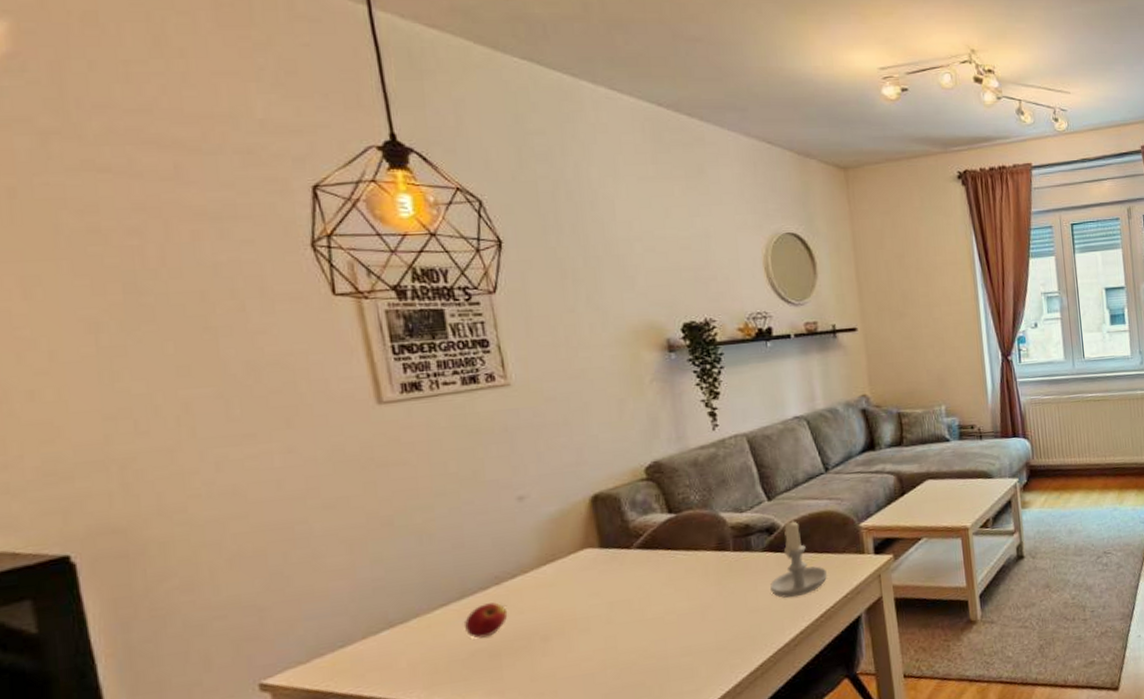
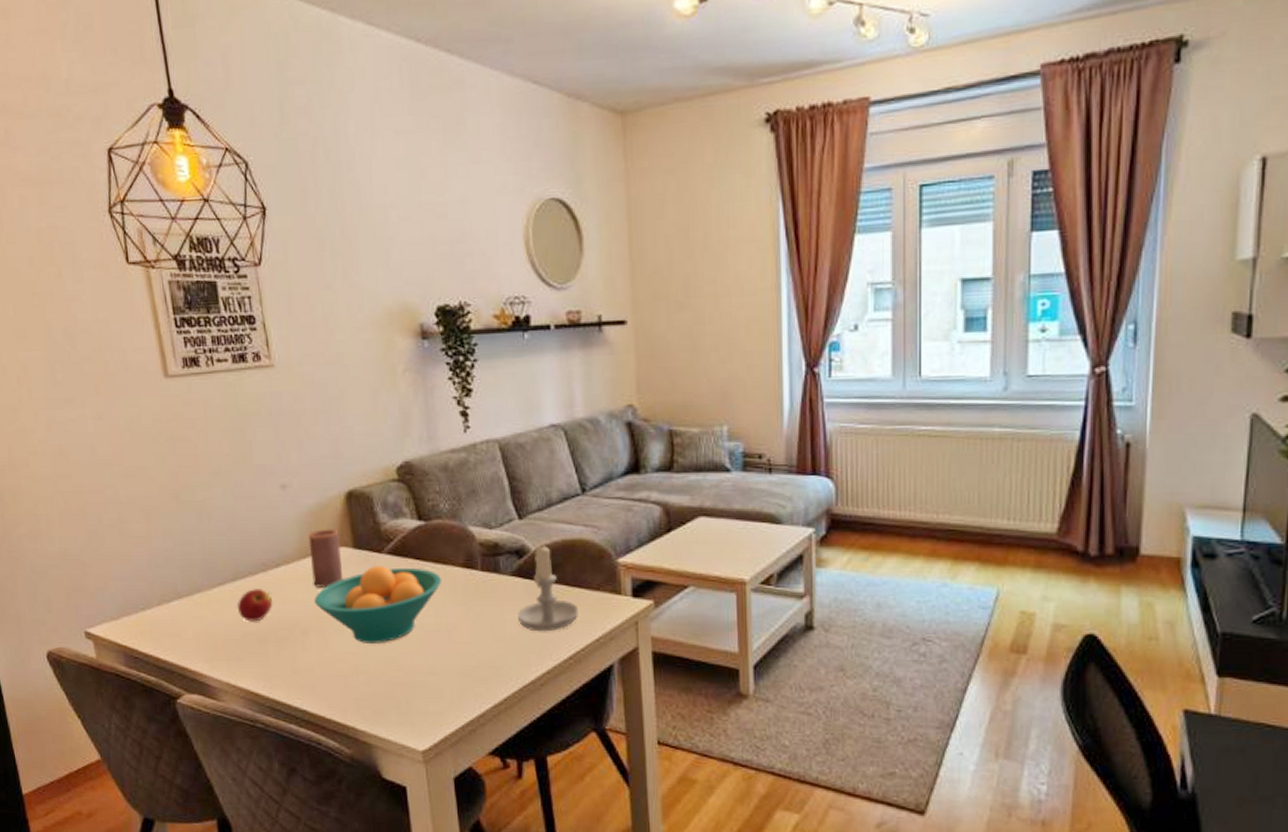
candle: none [549,532,589,592] -> present [308,529,344,588]
fruit bowl: none [556,557,694,638] -> present [314,566,441,643]

